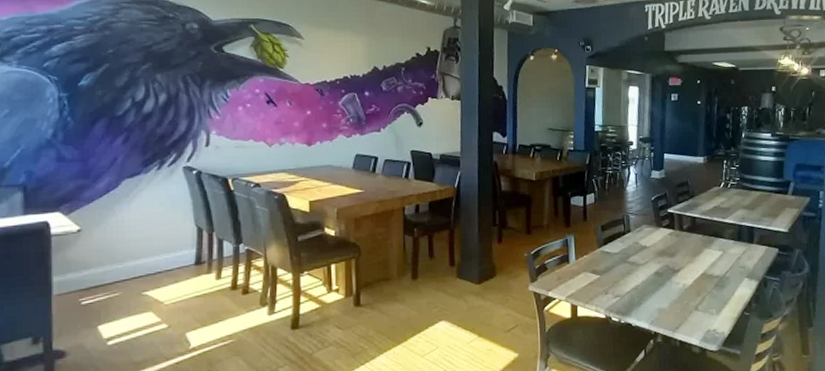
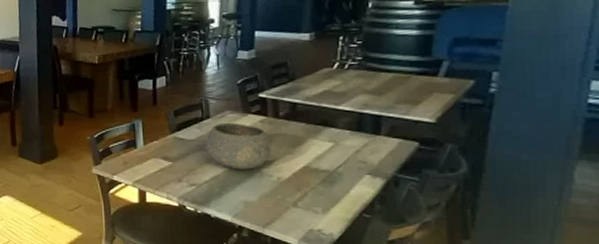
bowl: none [627,236,679,280] -> present [205,122,273,170]

